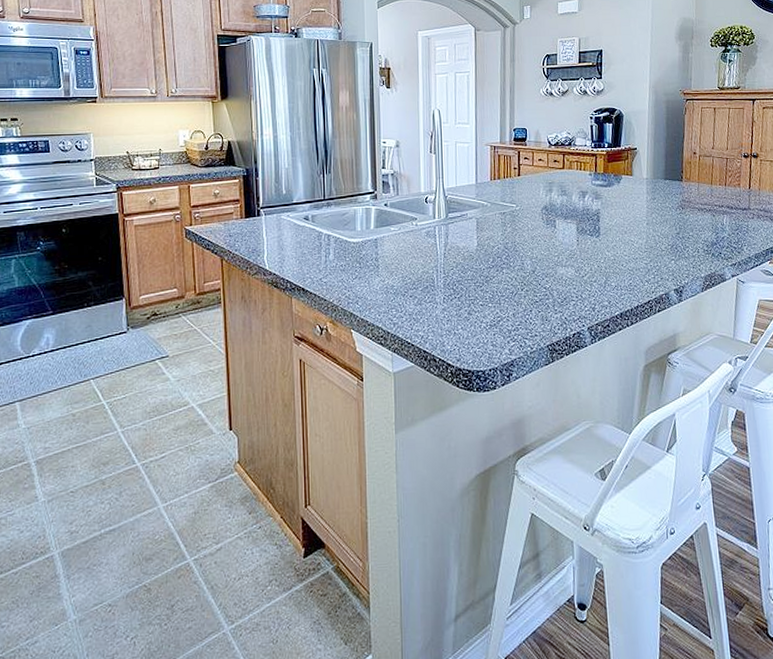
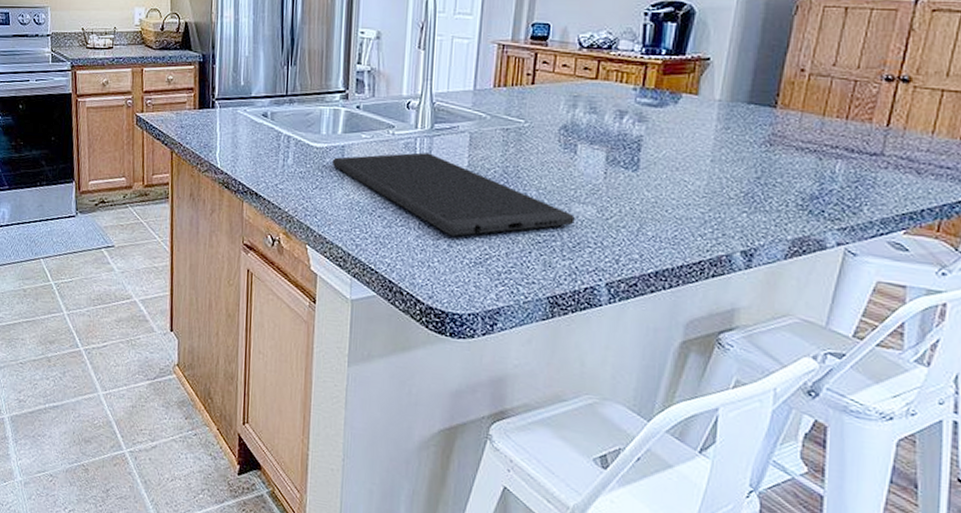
cutting board: none [367,238,560,305] -> present [331,152,575,236]

